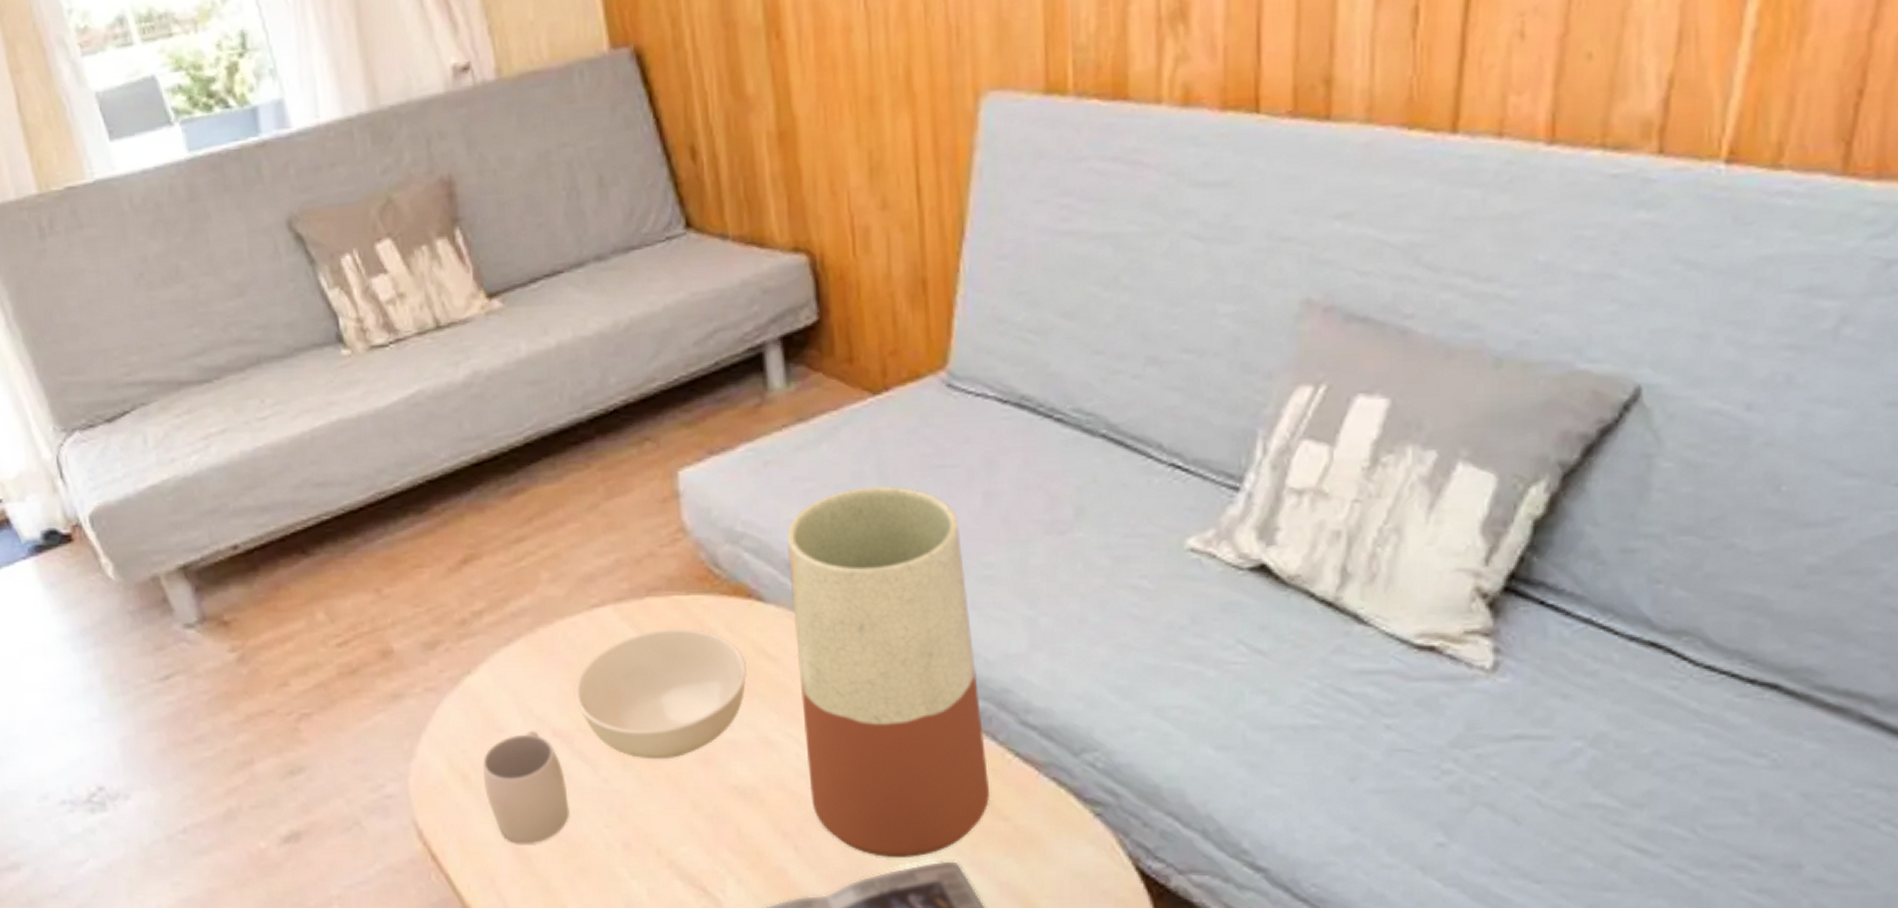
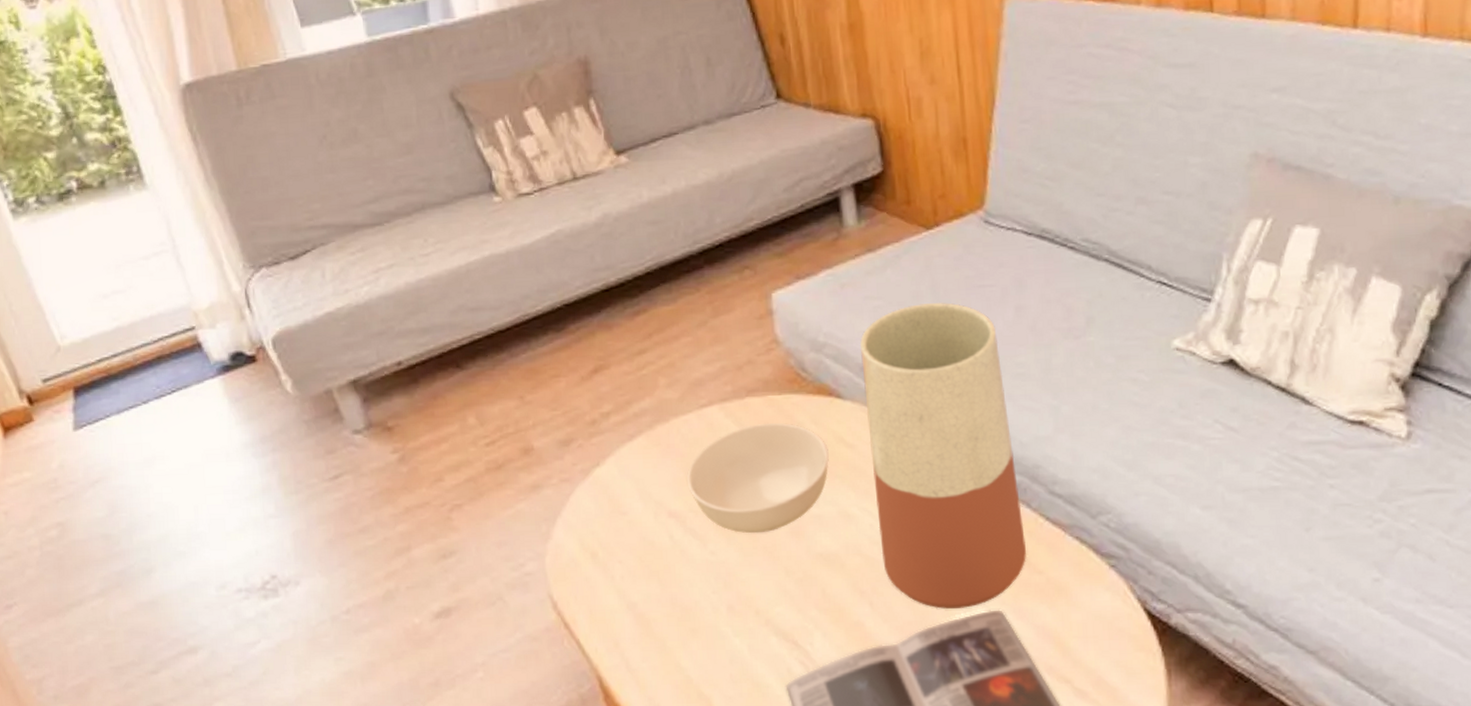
mug: present [483,731,569,844] -> none [609,513,682,611]

